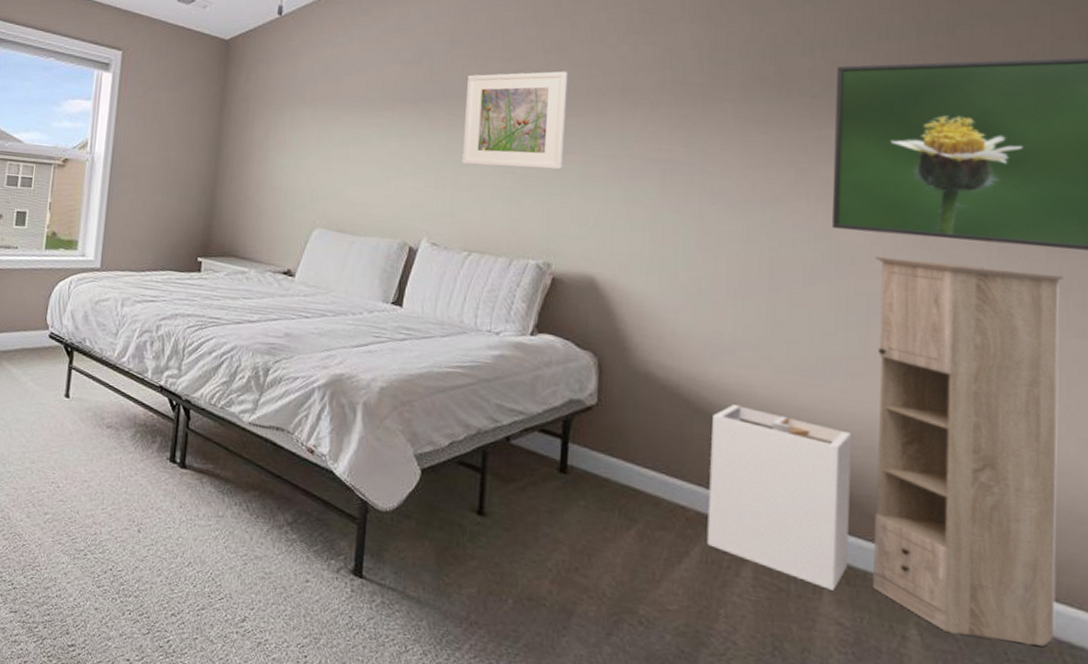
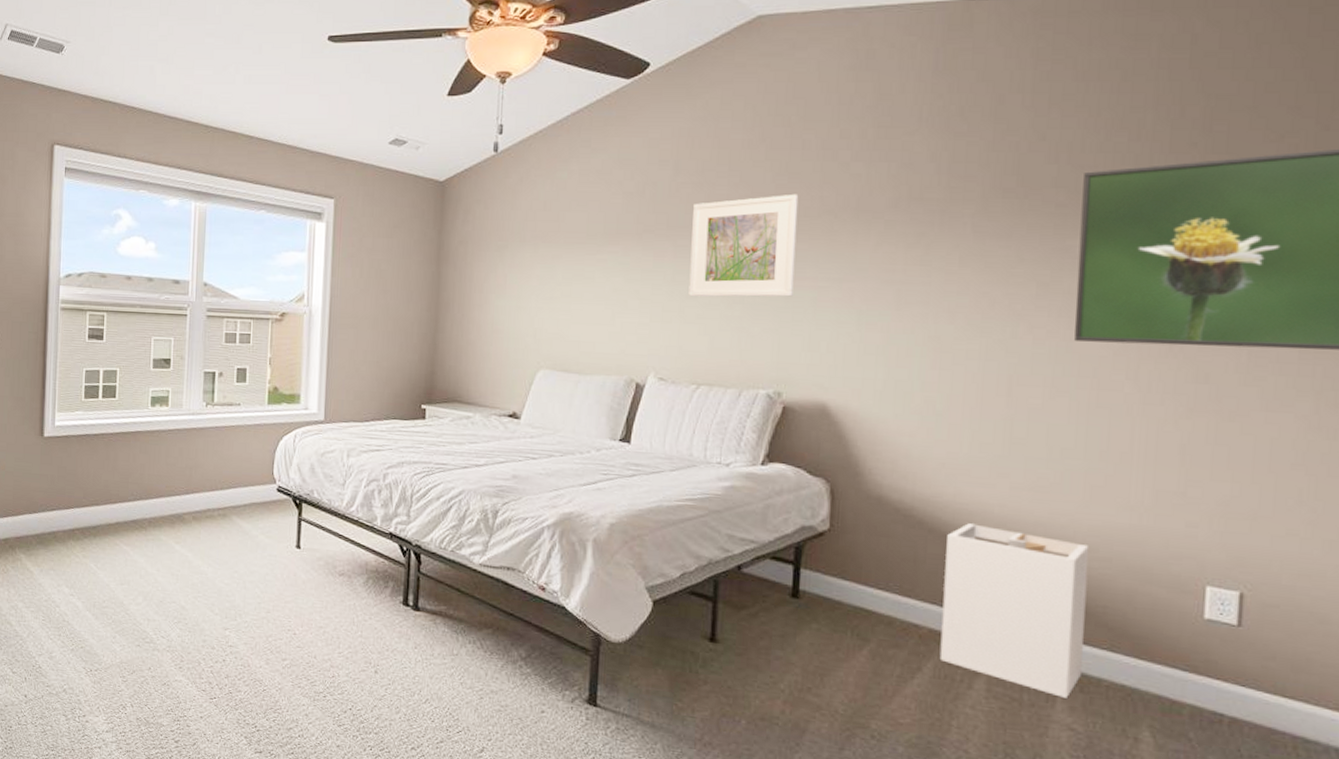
storage cabinet: present [872,255,1064,646] -> none [1106,367,1317,742]

